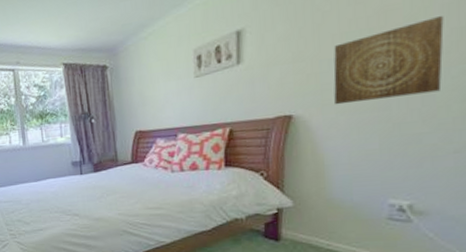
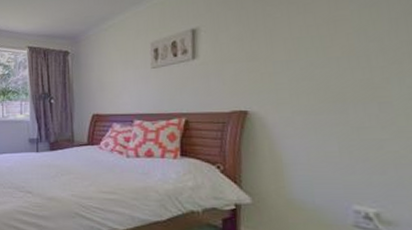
wall art: present [333,15,444,105] -> none [286,28,398,105]

